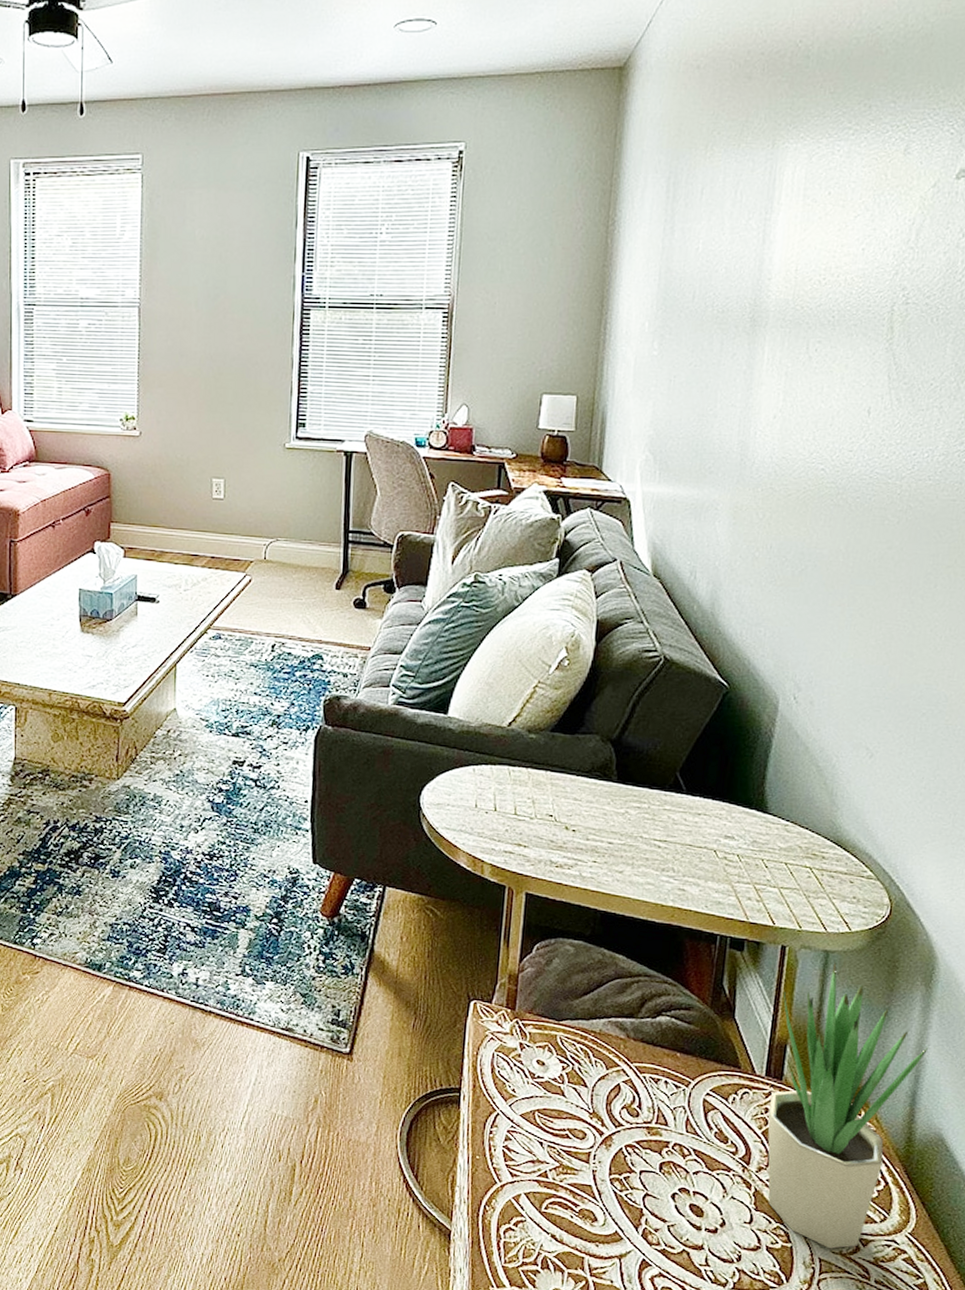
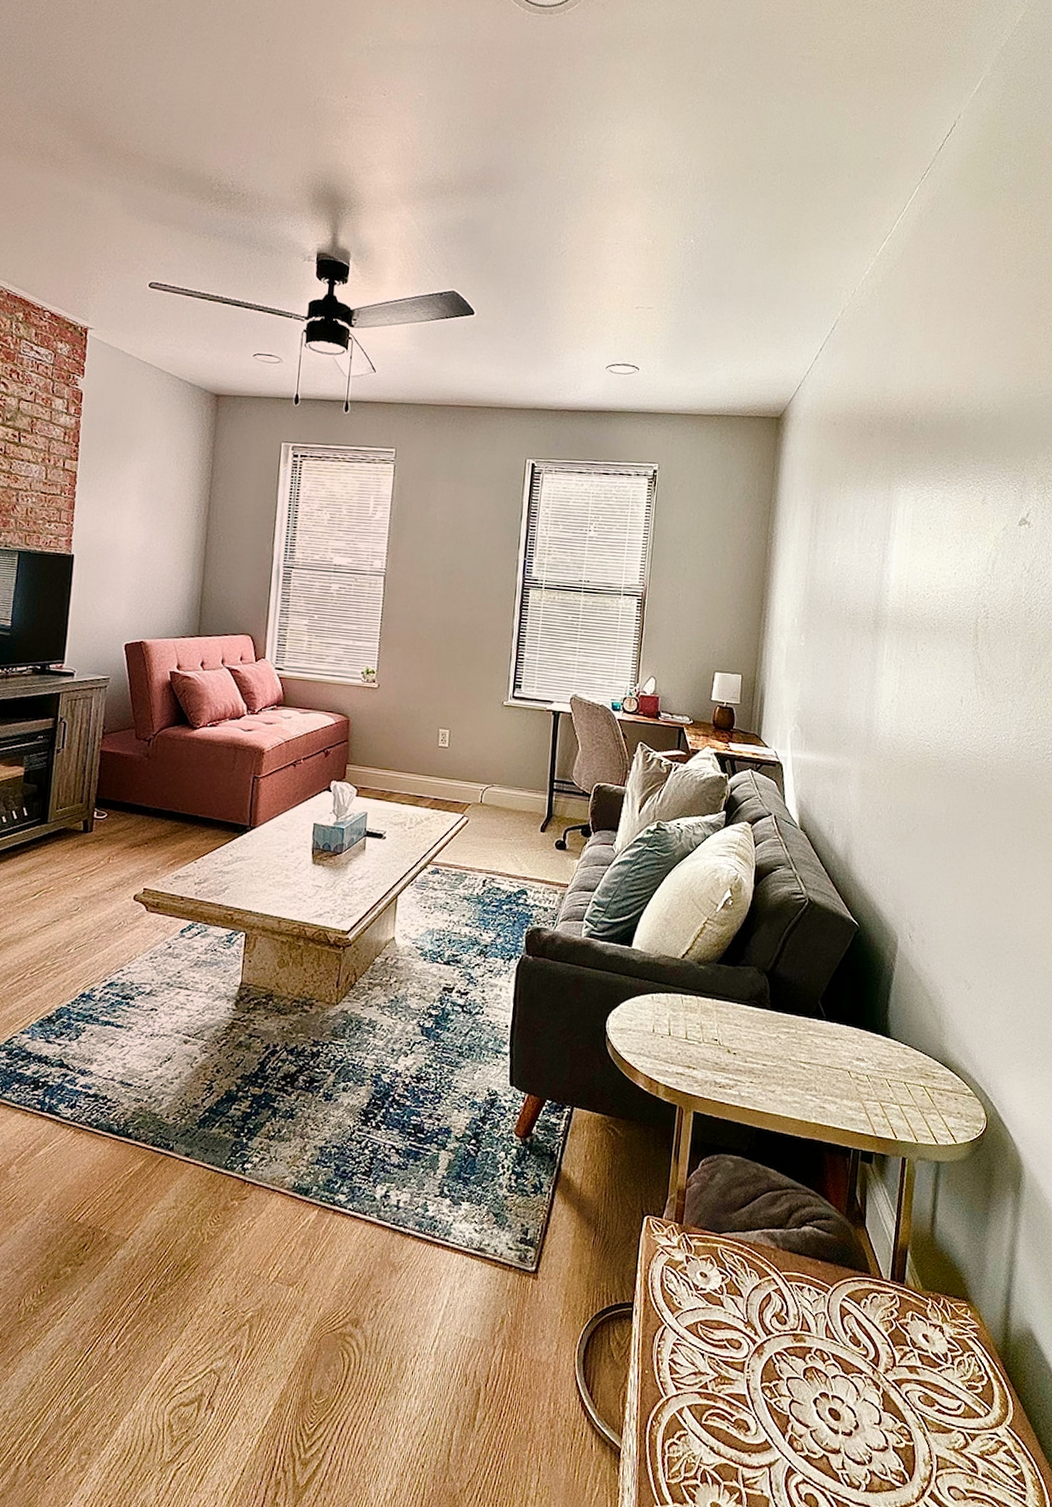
potted plant: present [767,962,928,1249] -> none [892,1172,1018,1445]

